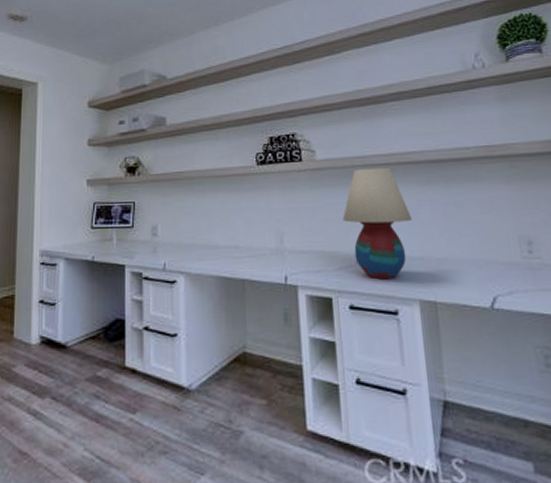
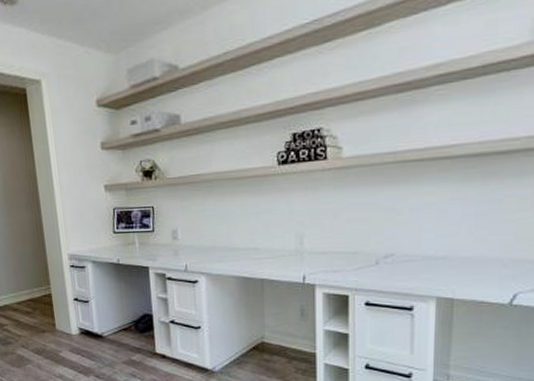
table lamp: present [342,167,413,280] -> none [366,164,442,278]

